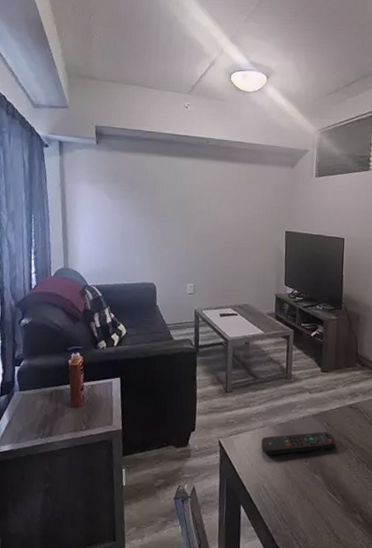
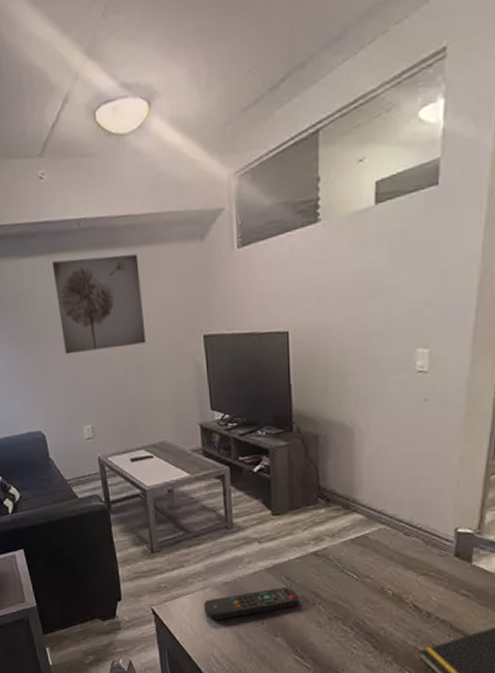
wall art: none [183,163,247,230] -> present [51,254,147,355]

